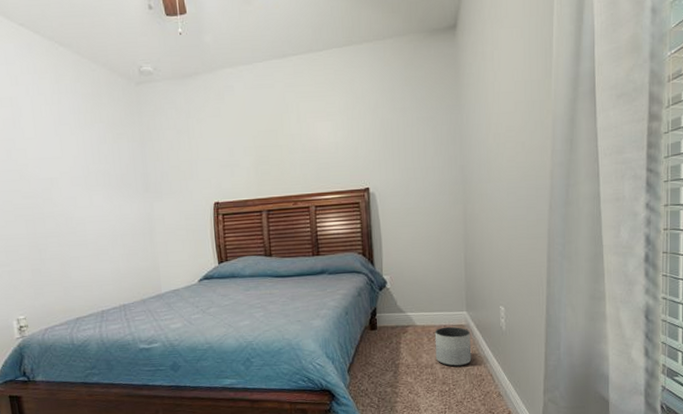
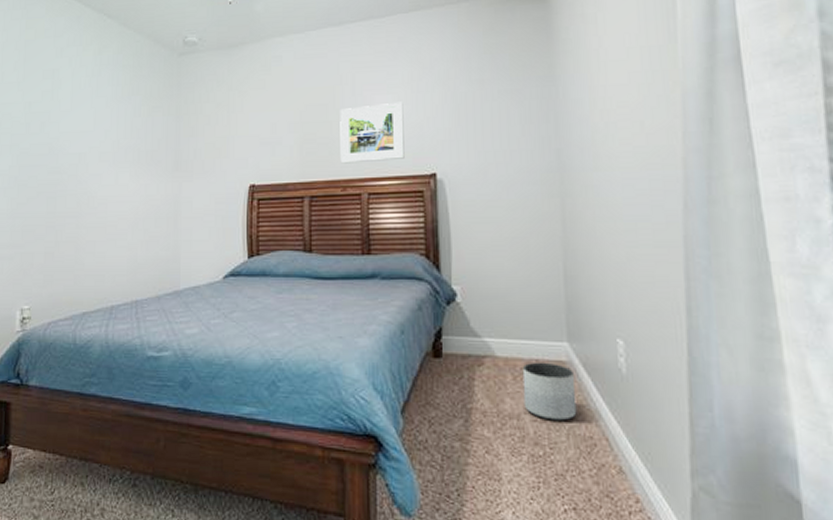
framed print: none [288,127,344,182] -> present [340,101,405,164]

